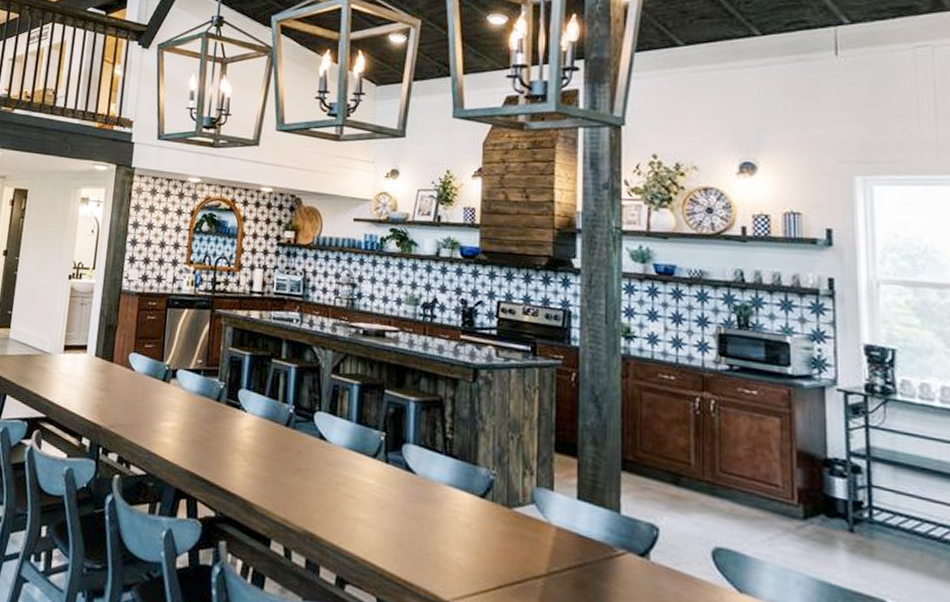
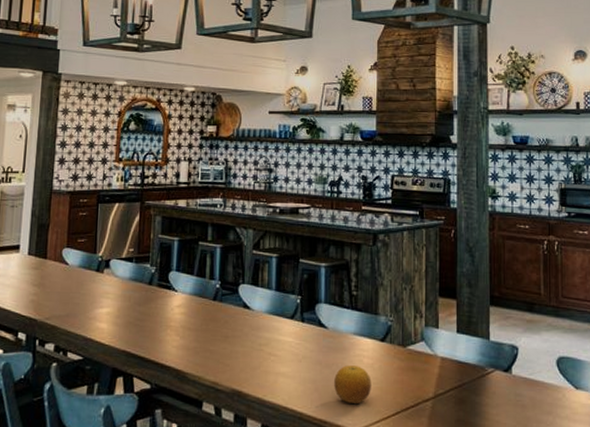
fruit: none [422,520,468,569] -> present [334,365,372,405]

